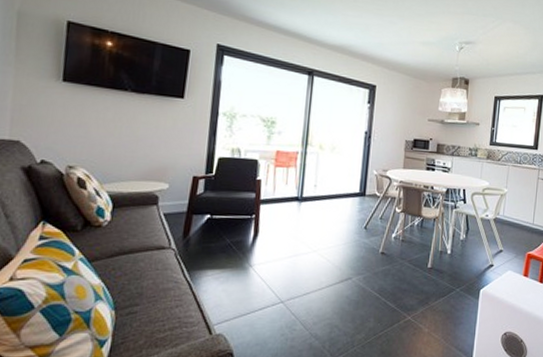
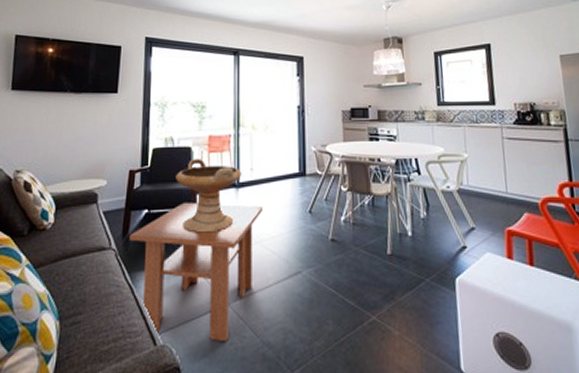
coffee table: none [190,210,323,334] -> present [130,202,264,342]
decorative bowl: none [240,171,306,240] -> present [176,159,242,233]

